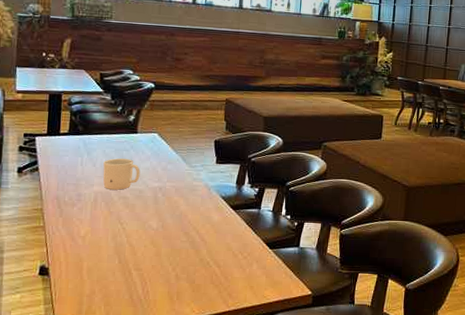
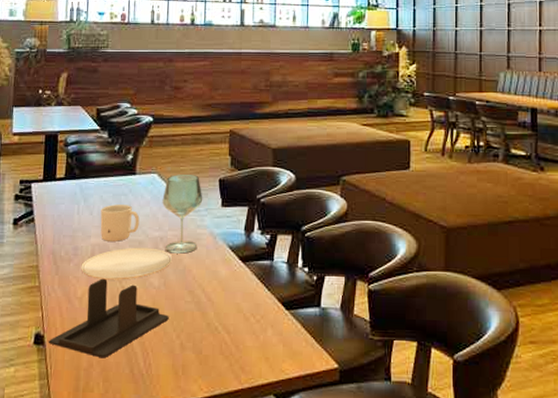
napkin holder: none [53,221,166,287] -> present [49,278,169,358]
plate: none [84,195,171,223] -> present [81,247,173,280]
wine glass: none [161,135,200,202] -> present [162,175,203,254]

